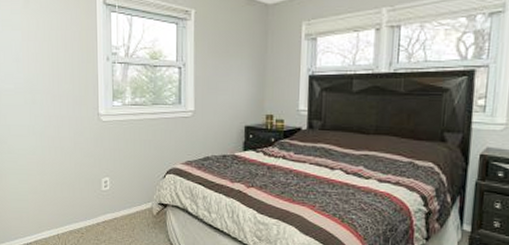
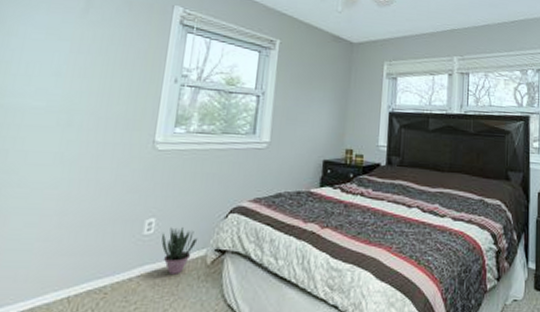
potted plant: none [115,185,144,223] -> present [161,227,198,276]

